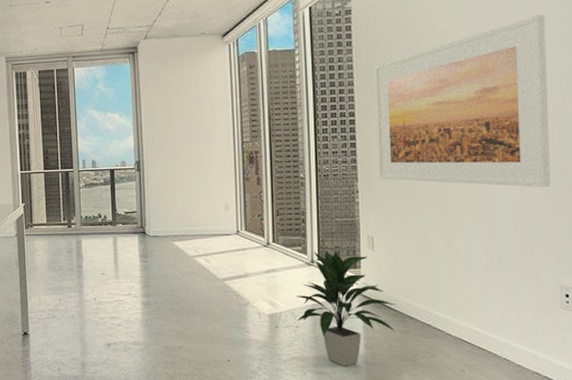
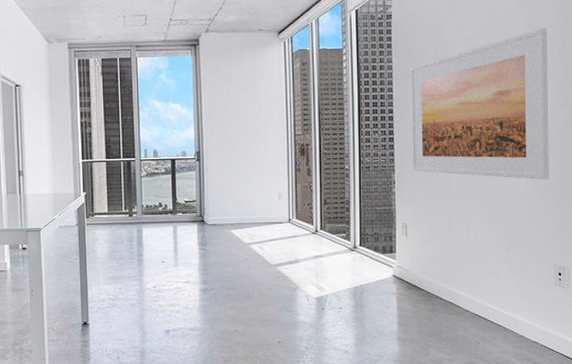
indoor plant: present [296,251,396,366] -> none [340,237,425,343]

